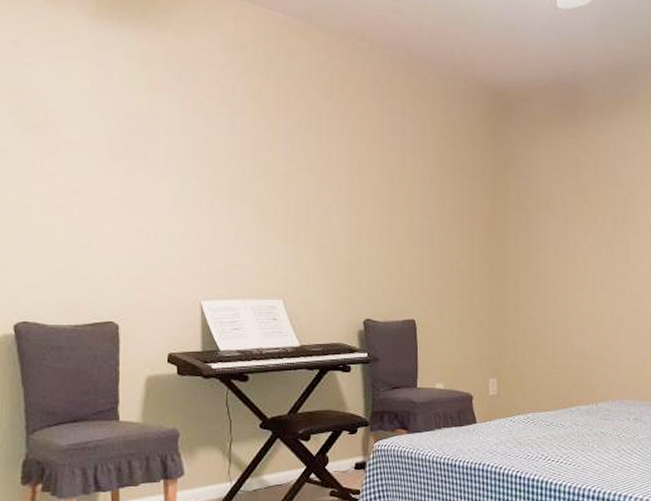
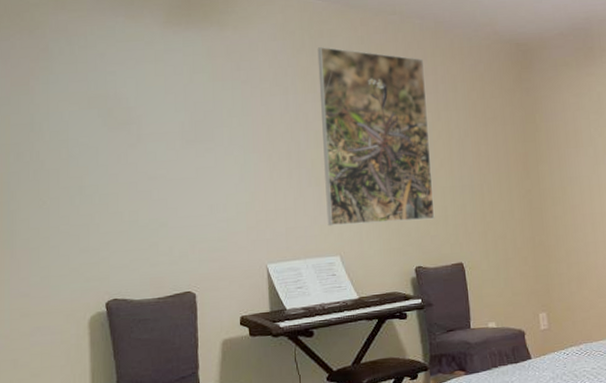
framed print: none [271,67,391,271] -> present [317,47,435,226]

